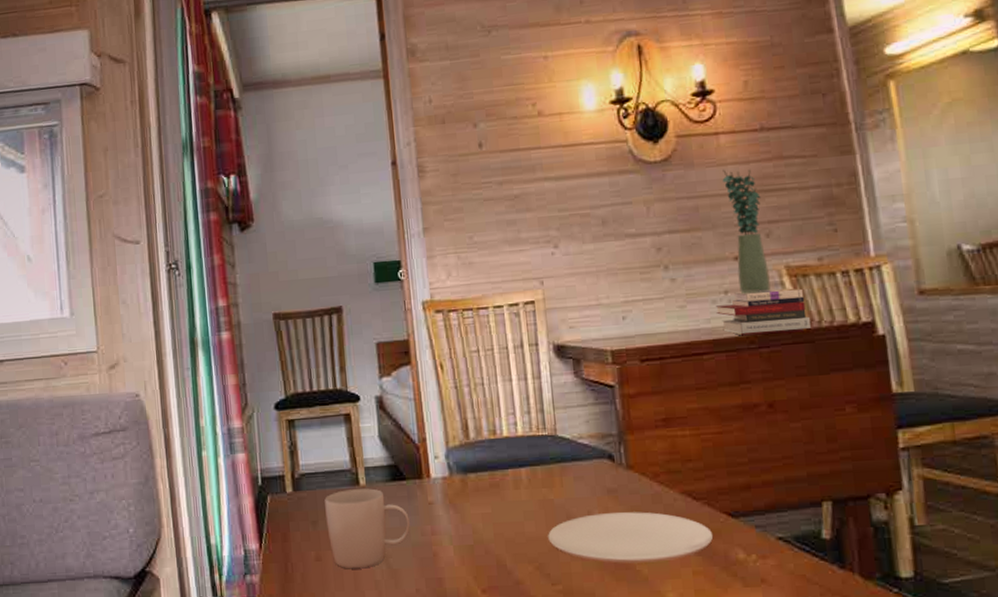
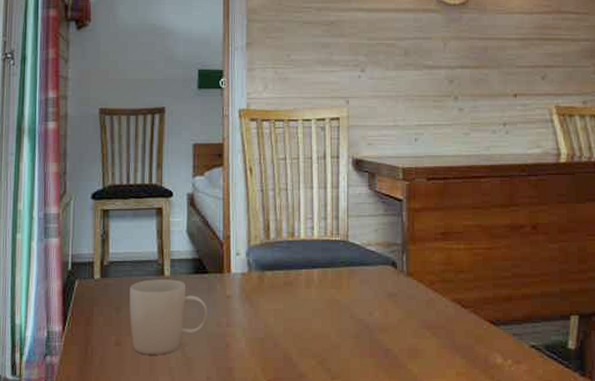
plate: present [548,512,714,564] -> none [332,315,477,363]
books: present [716,288,811,337] -> none [495,125,572,165]
vase: present [722,169,771,293] -> none [509,17,542,126]

